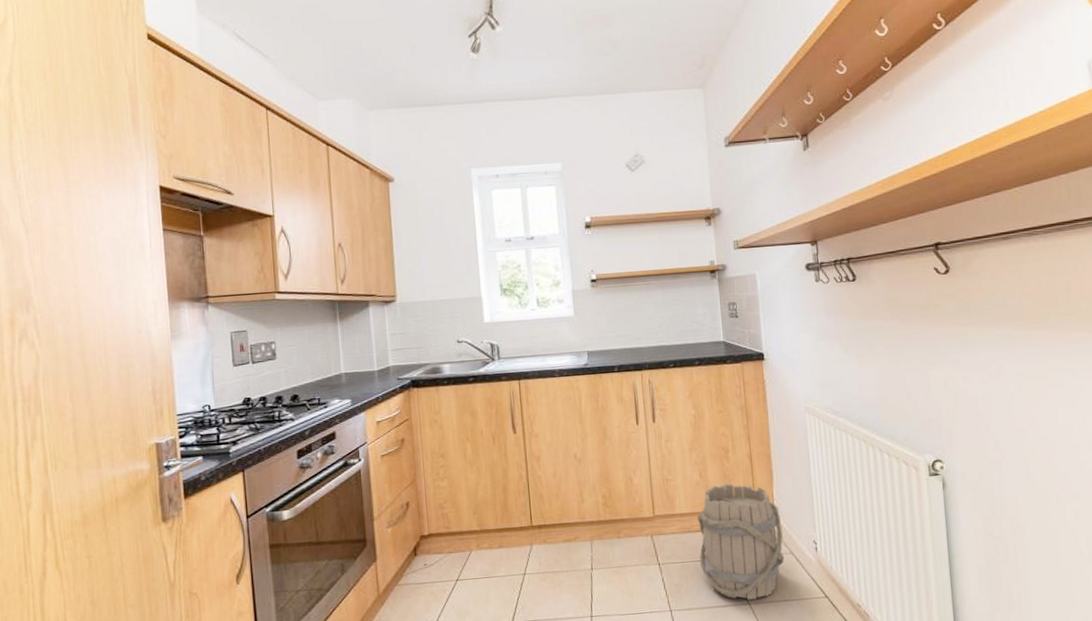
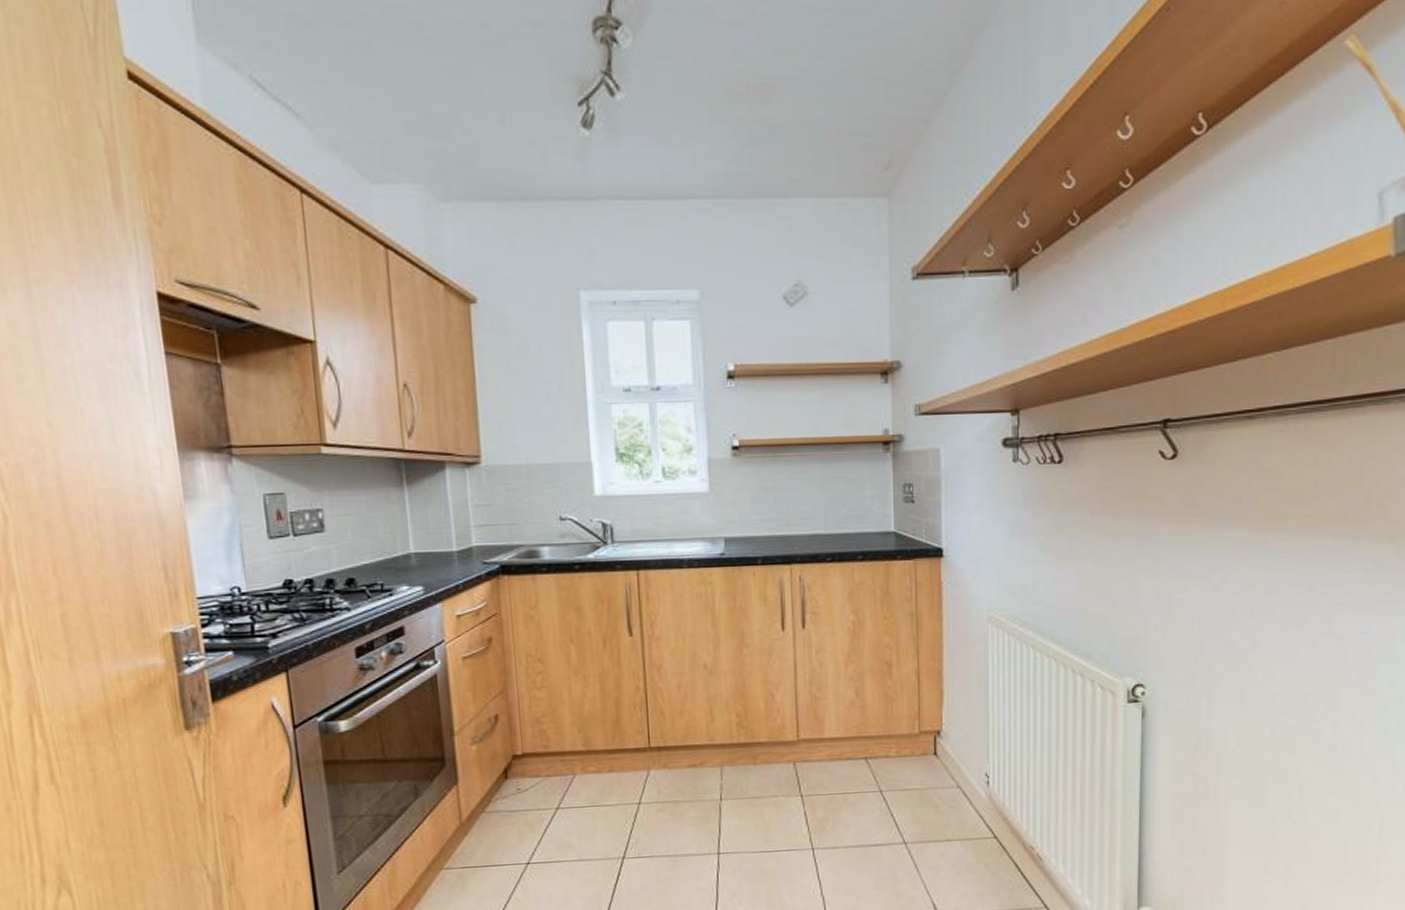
bucket: present [697,483,785,600] -> none [849,704,950,839]

